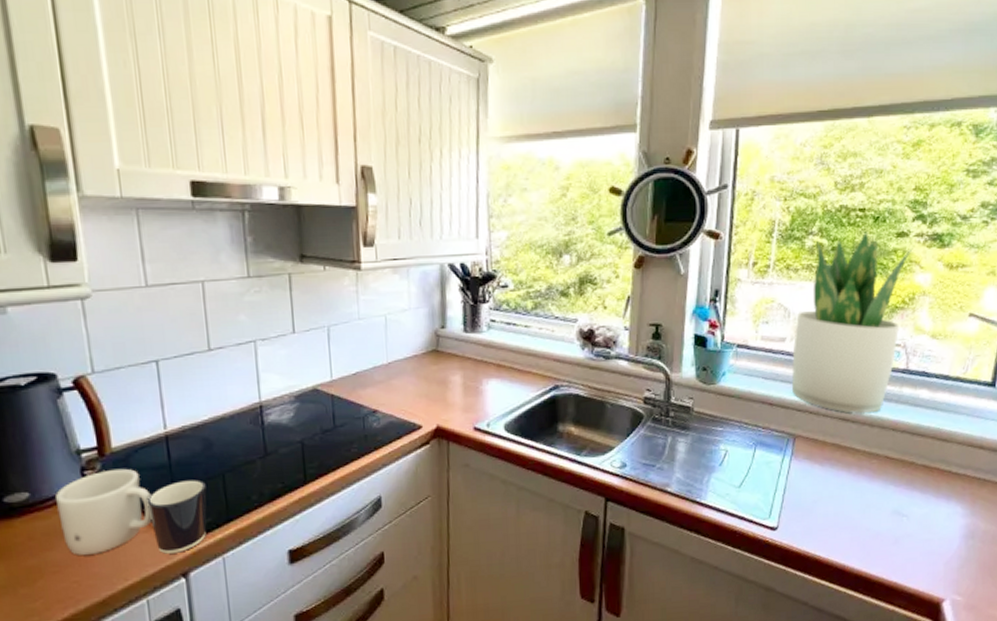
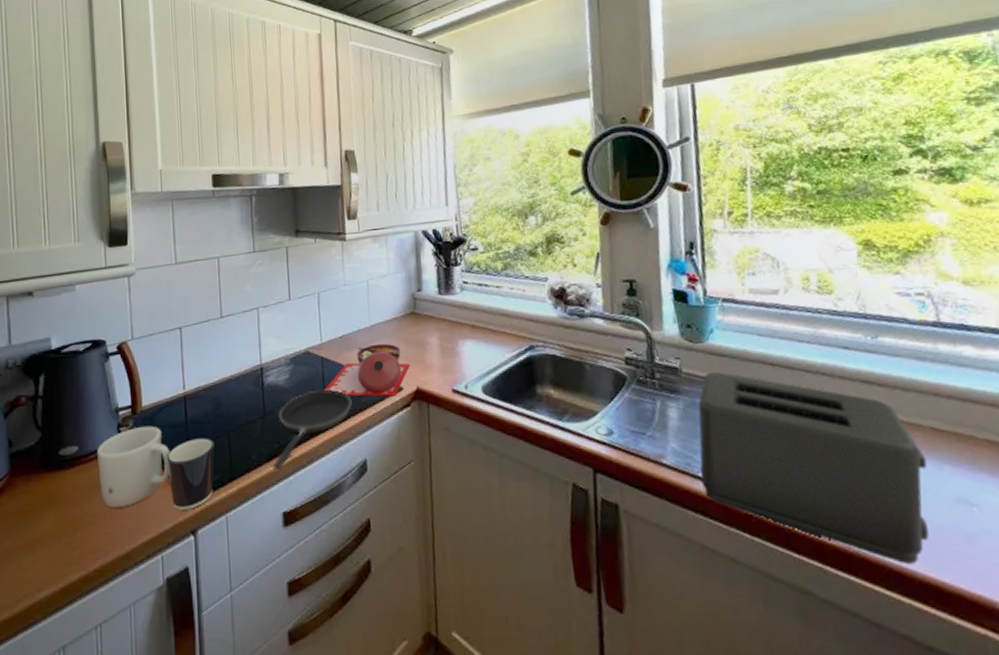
frying pan: none [277,428,366,509] -> present [273,390,352,470]
cooking pot: none [335,381,430,435] -> present [324,343,410,397]
toaster: none [698,411,878,562] -> present [698,372,929,563]
planter: present [792,230,915,415] -> none [787,170,920,377]

